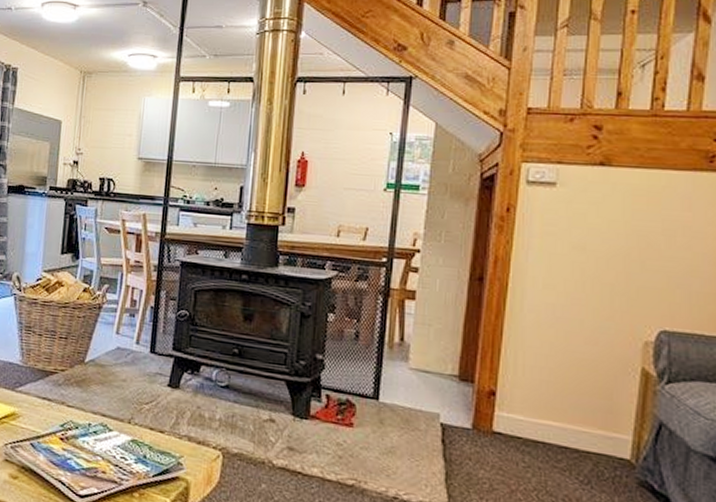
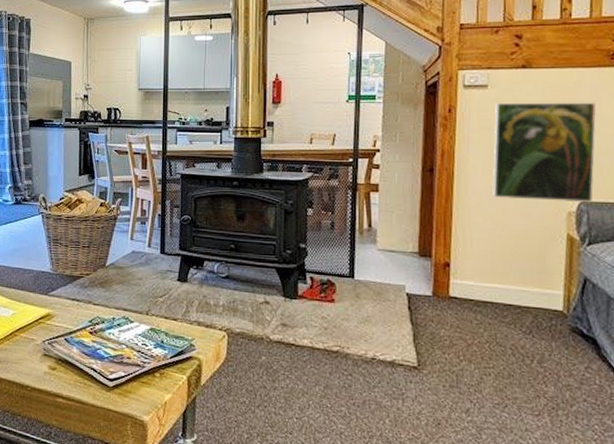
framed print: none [554,205,688,332] -> present [492,102,597,203]

